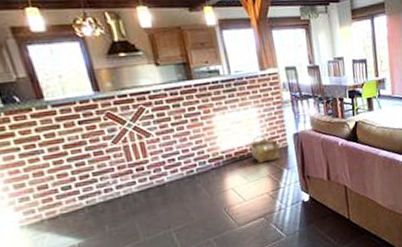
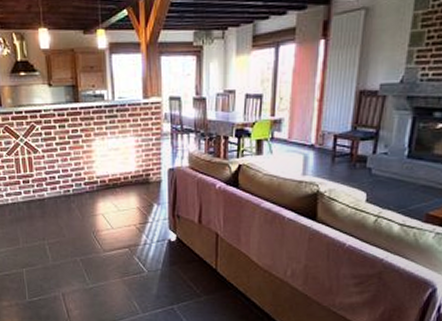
woven basket: present [249,135,280,164] -> none [123,166,152,194]

